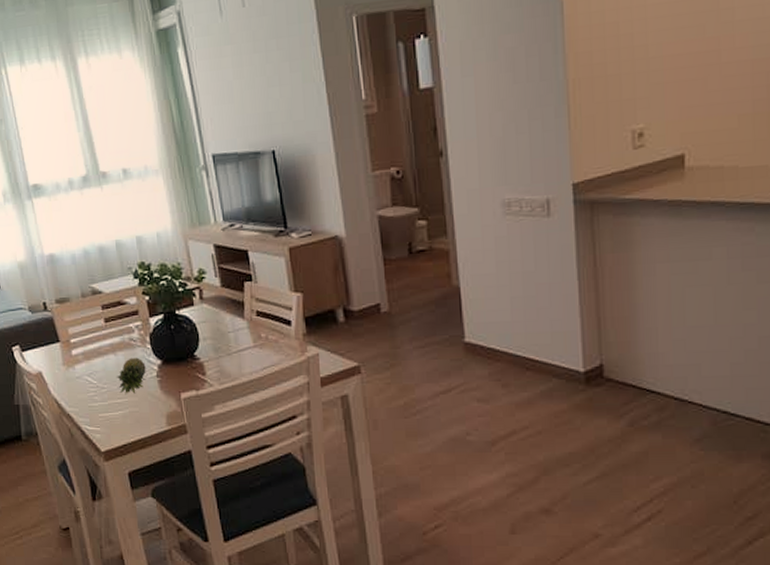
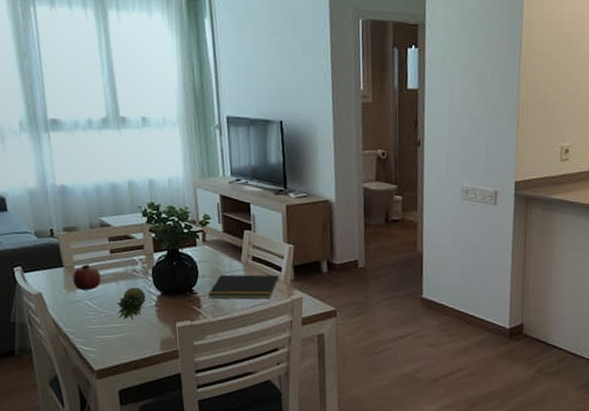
fruit: none [70,337,99,366] -> present [73,264,101,291]
notepad: none [212,330,289,364] -> present [208,274,279,299]

